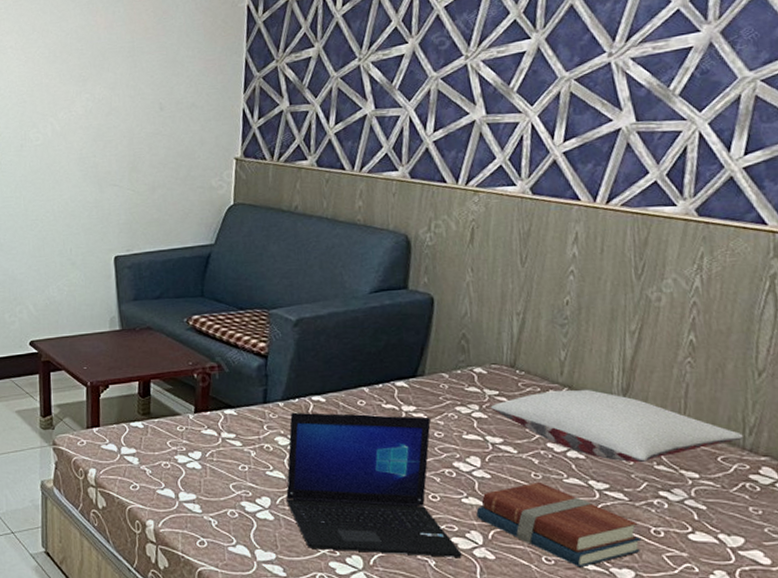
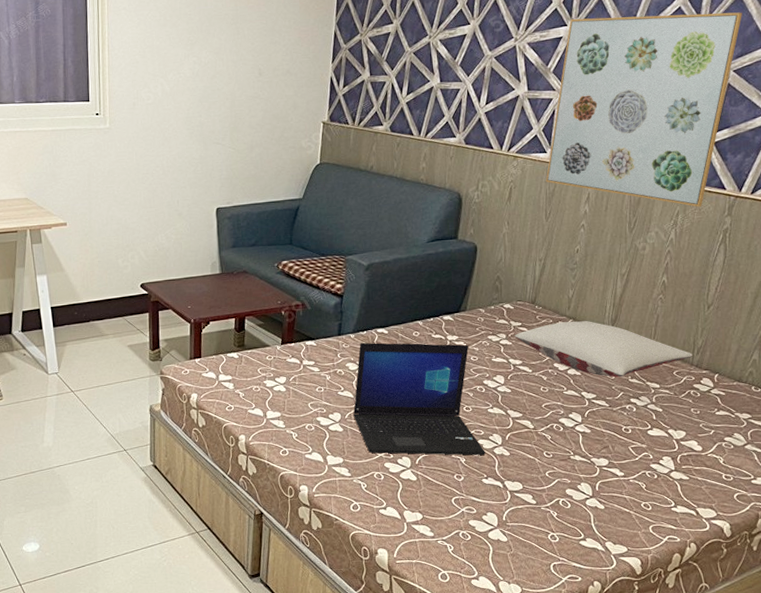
books: present [476,481,642,568] -> none [498,394,616,459]
wall art: none [517,10,766,248] -> present [545,12,742,207]

